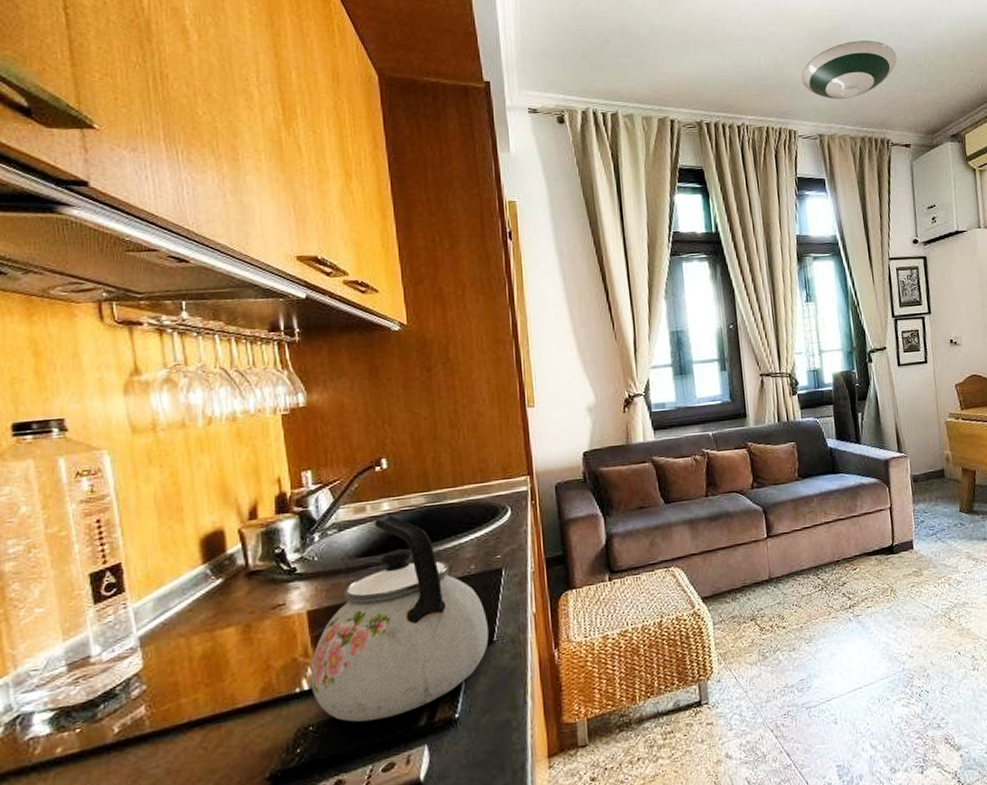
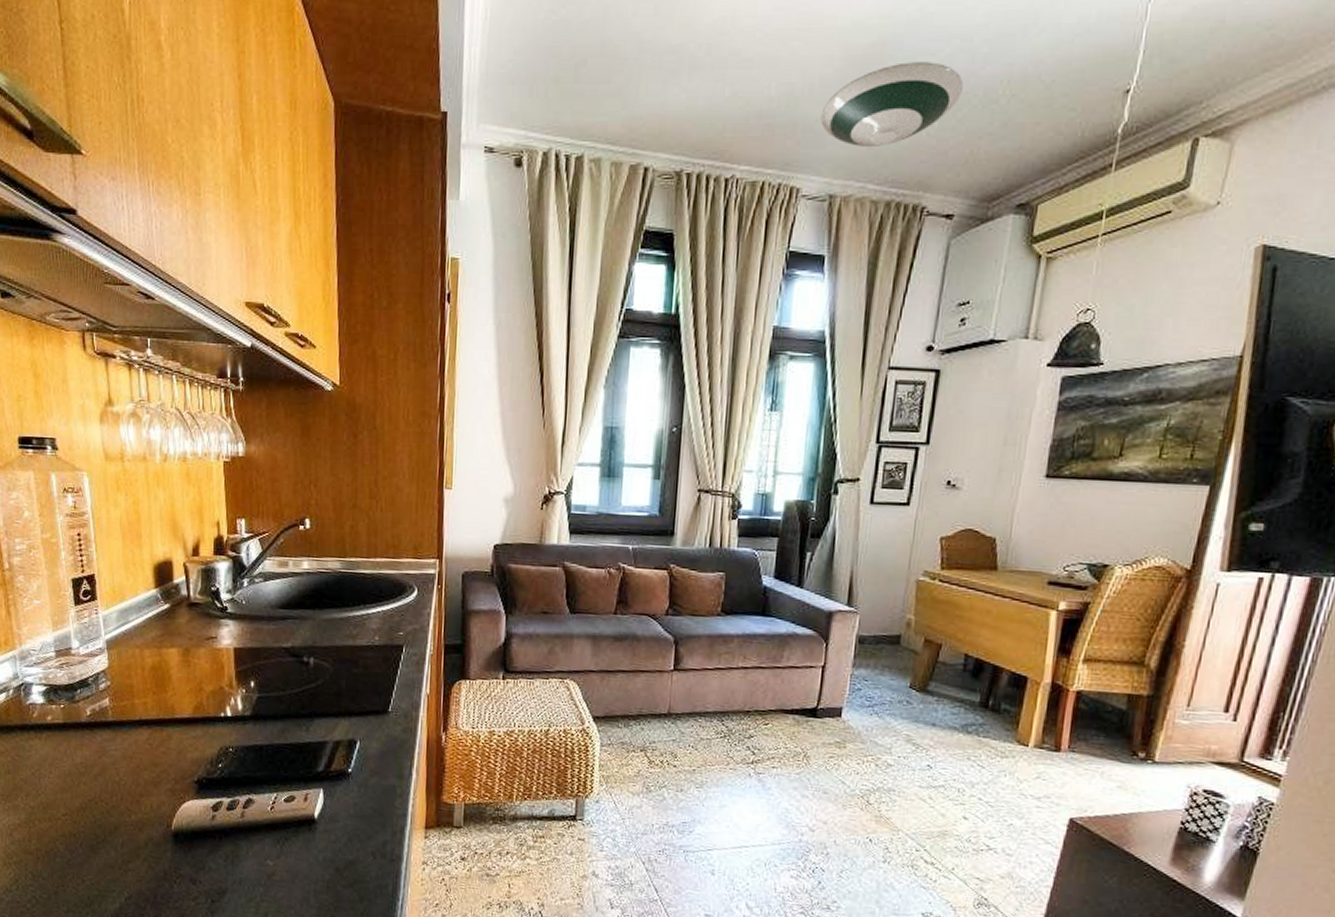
kettle: present [311,515,489,722] -> none [234,574,385,757]

